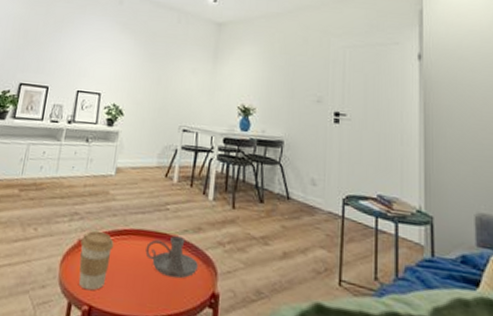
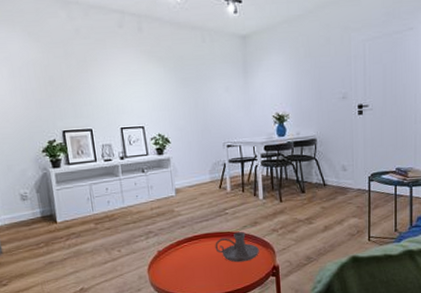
coffee cup: present [78,230,114,291] -> none [160,241,189,285]

